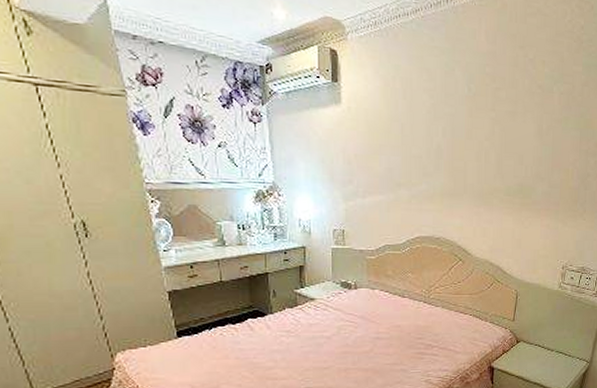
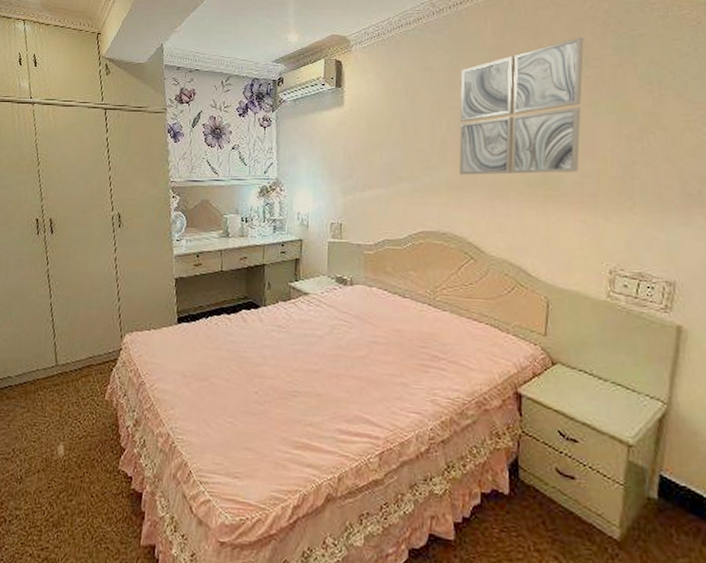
wall art: none [452,51,562,183] -> present [459,37,584,175]

